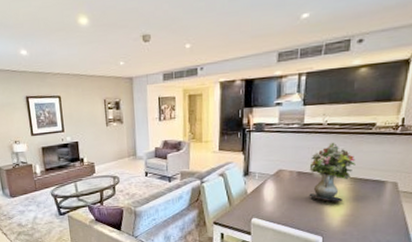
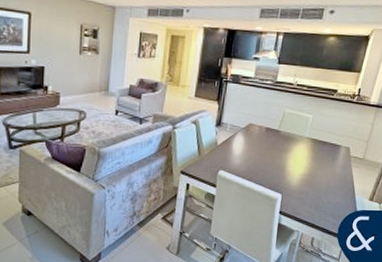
bouquet: present [309,142,356,202] -> none [274,102,318,162]

